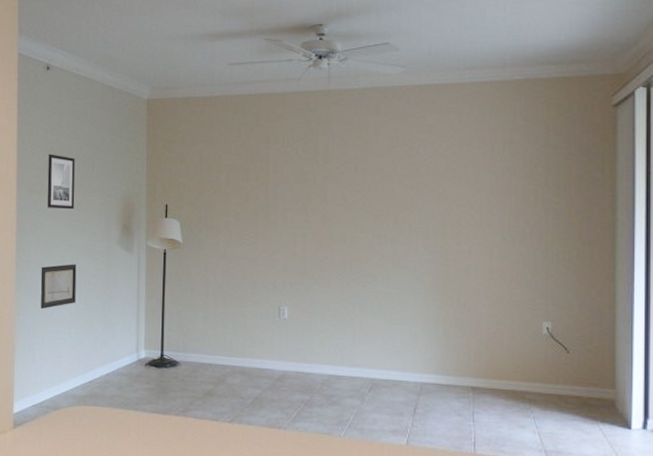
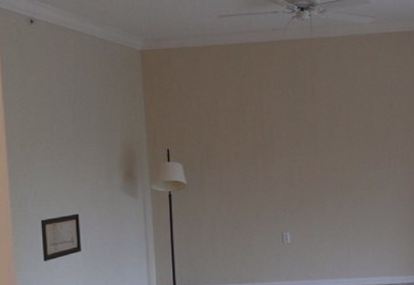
wall art: present [47,154,75,210] -> none [39,107,72,161]

